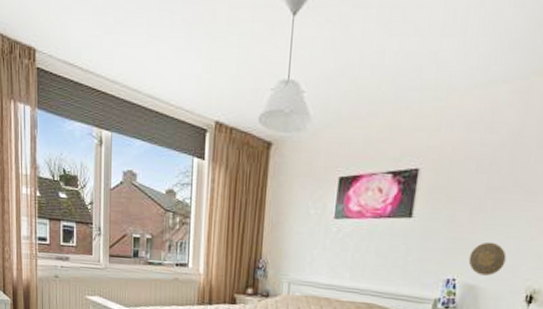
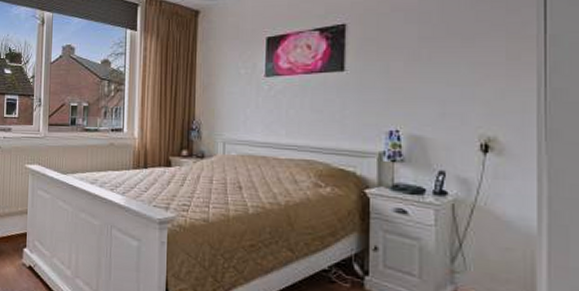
decorative plate: present [468,241,507,276] -> none [410,90,451,125]

